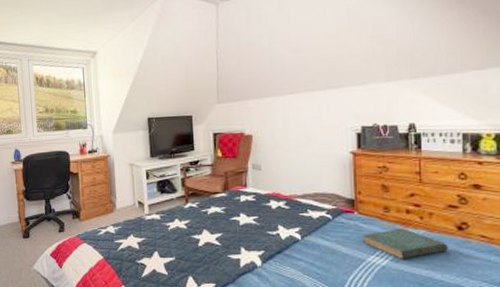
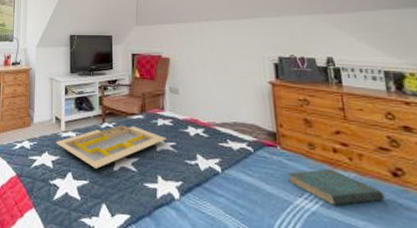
serving tray: none [140,203,249,246] -> present [56,125,167,168]

